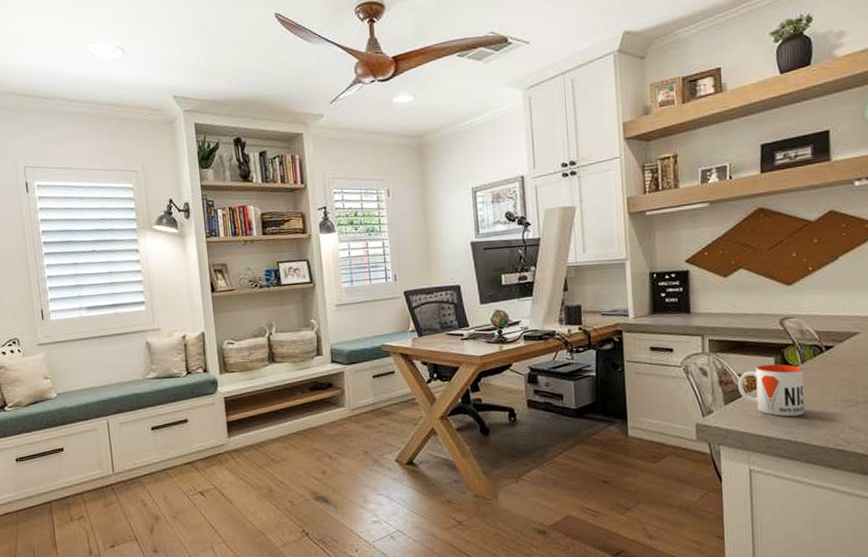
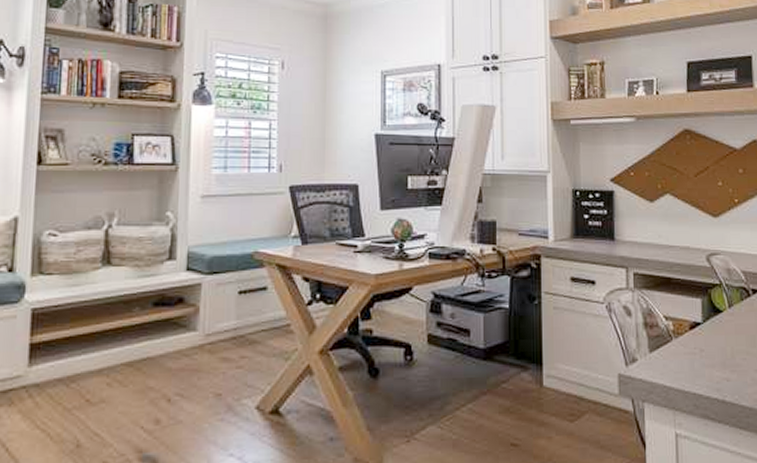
mug: present [737,364,805,417] -> none [663,307,733,370]

